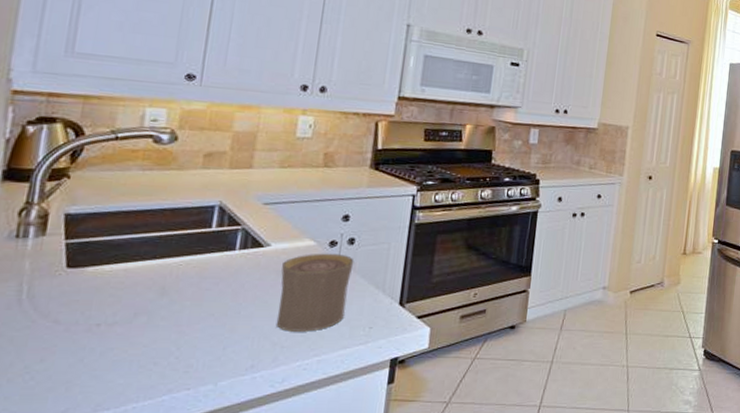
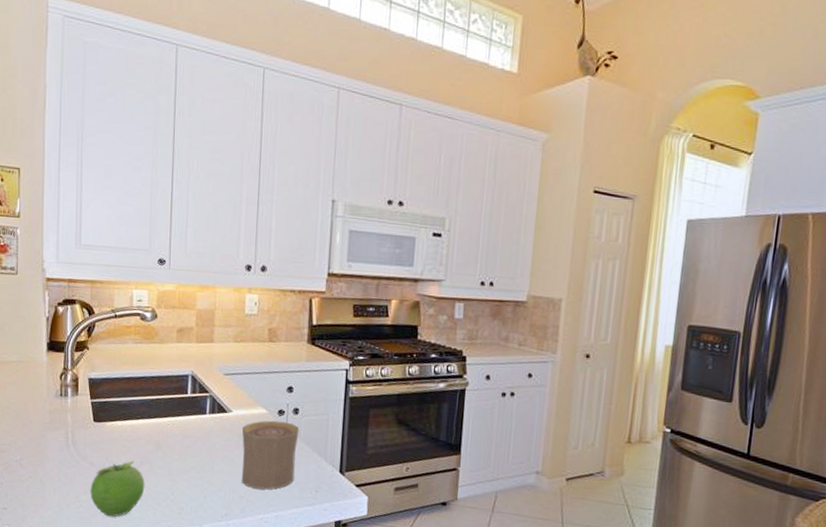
fruit: none [49,312,139,388] -> present [90,460,145,517]

